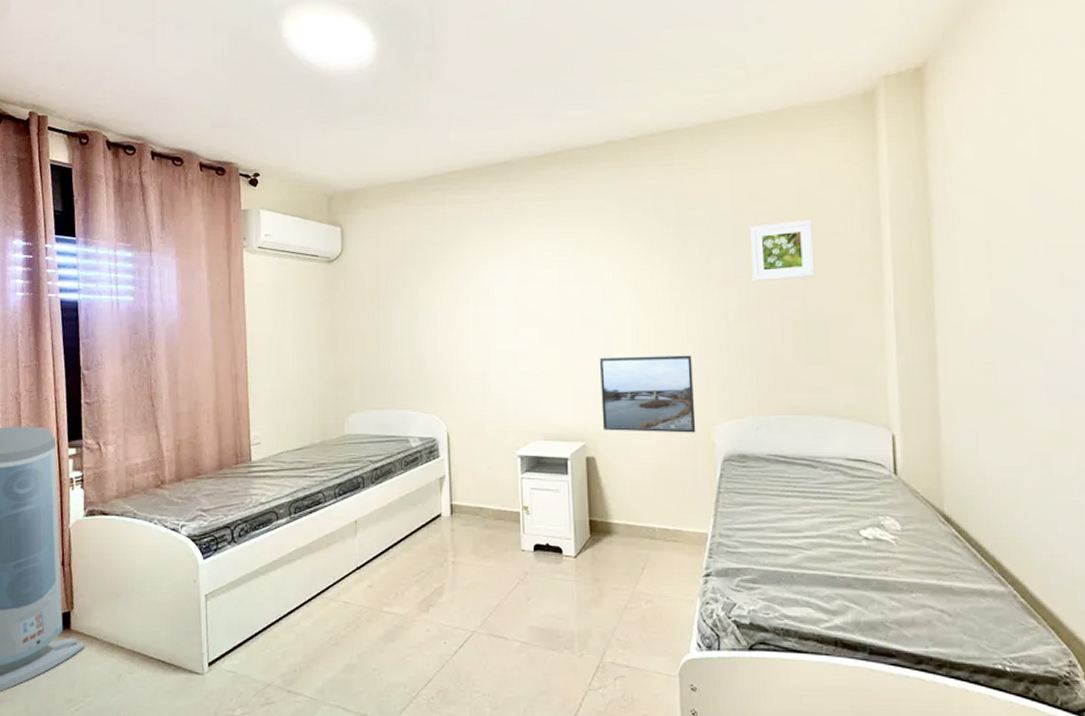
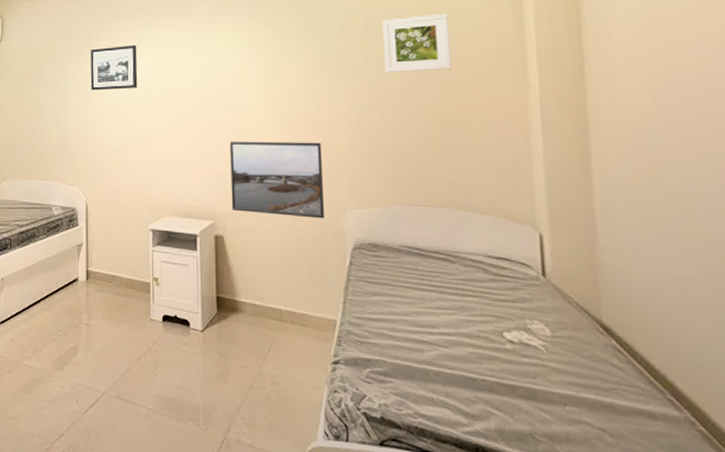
picture frame: none [446,255,500,308] -> present [90,44,138,91]

